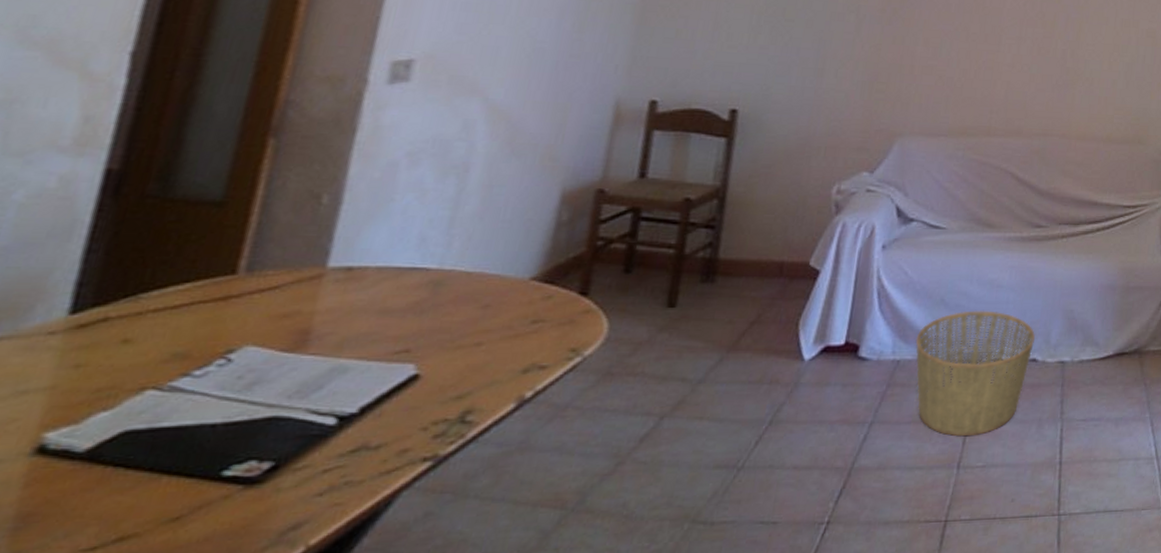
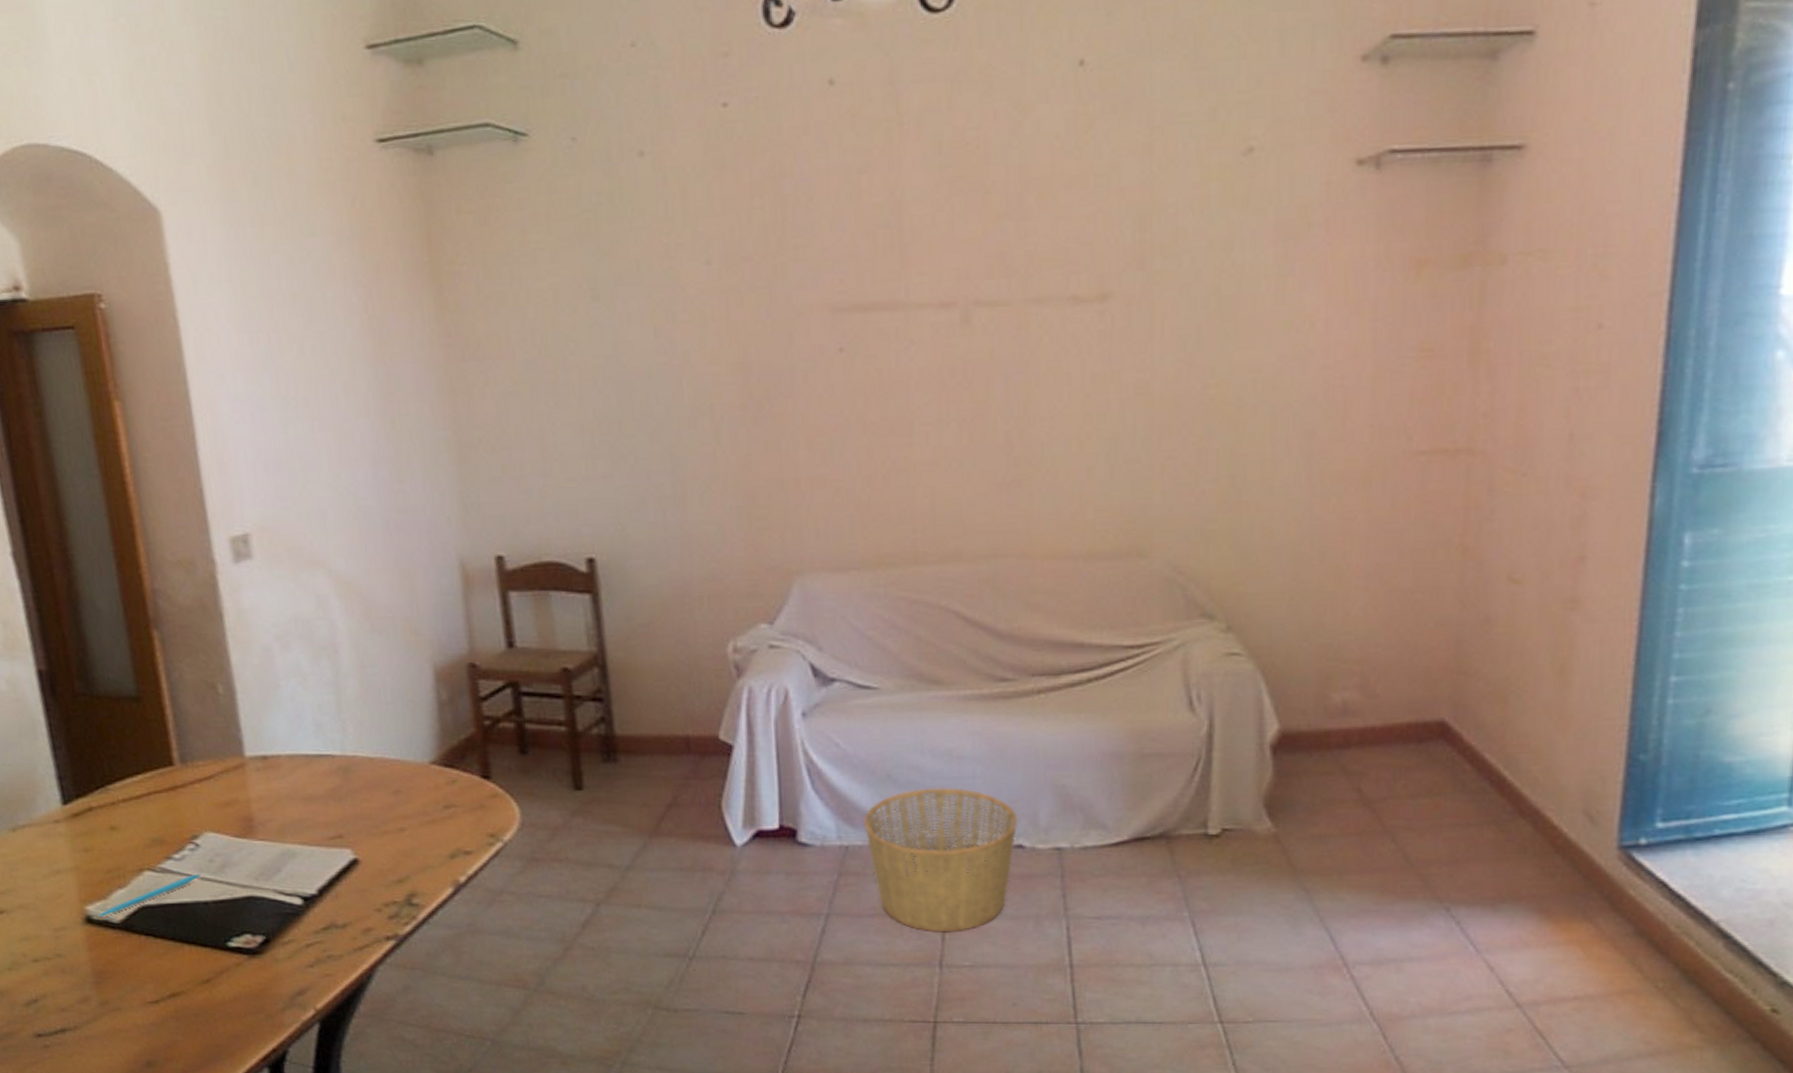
pen: none [56,392,221,446] -> present [97,873,201,917]

